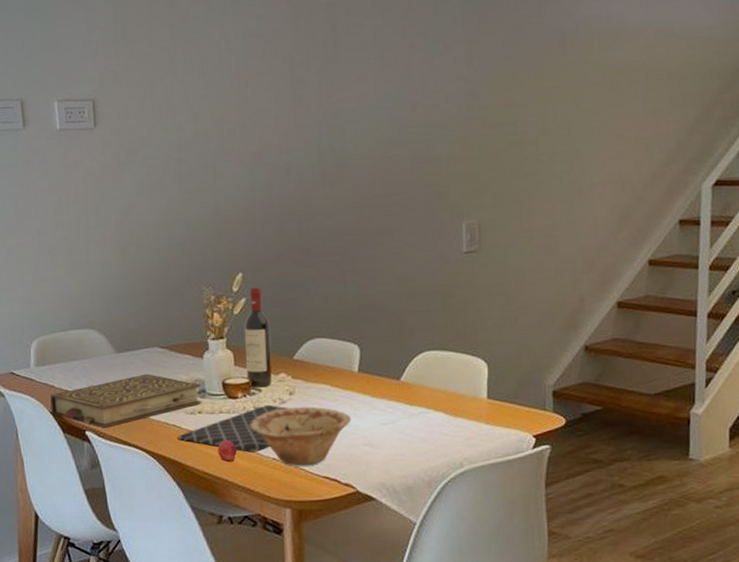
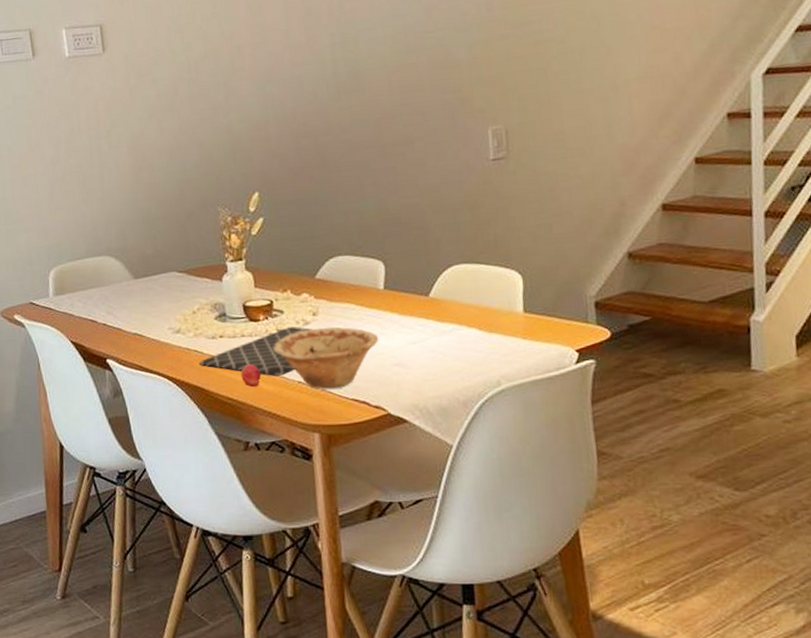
book: present [50,373,202,428] -> none [70,299,223,356]
wine bottle: present [244,287,273,388] -> none [262,206,294,309]

